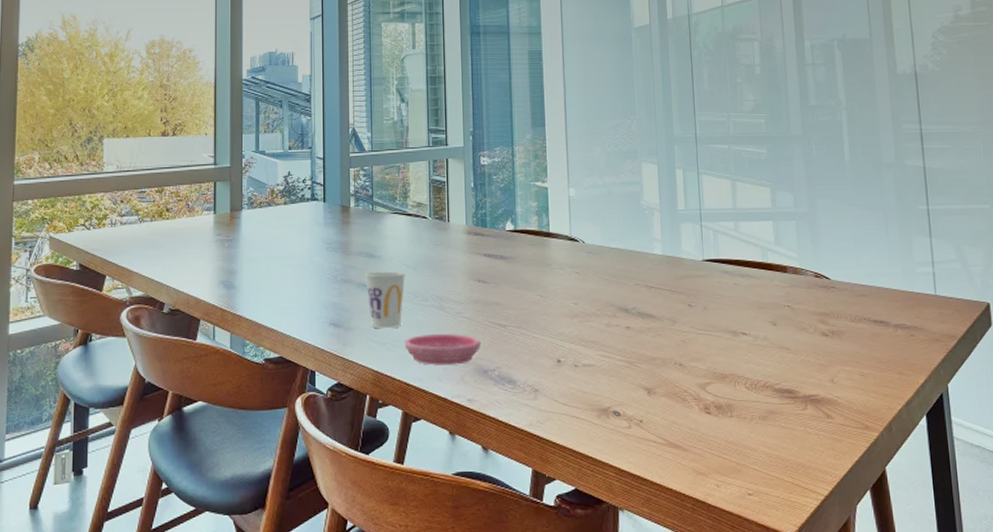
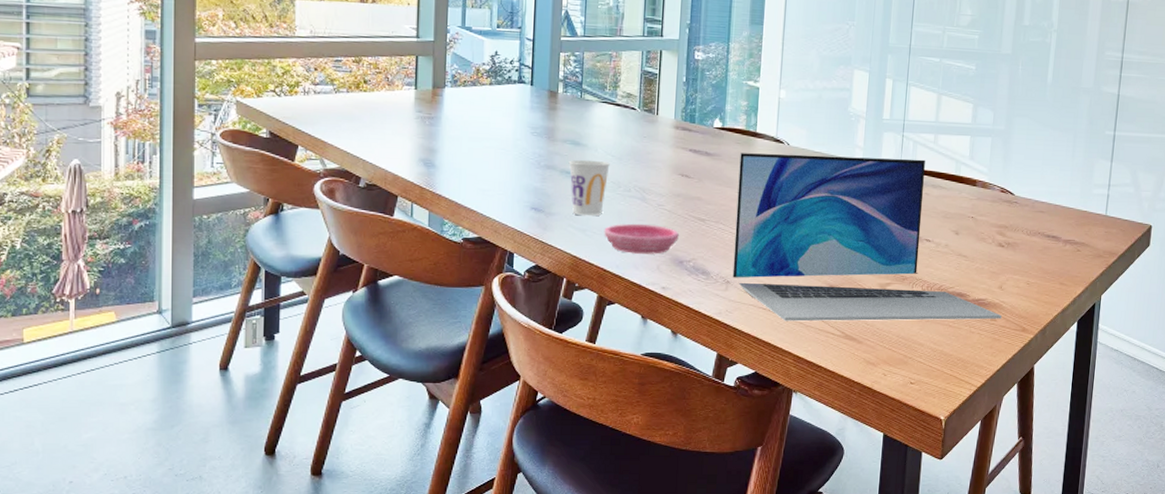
laptop: none [535,248,839,430] -> present [732,153,1002,322]

